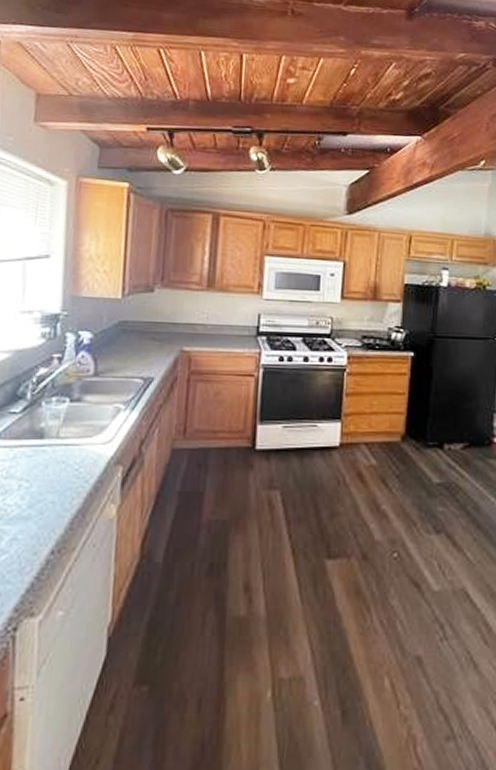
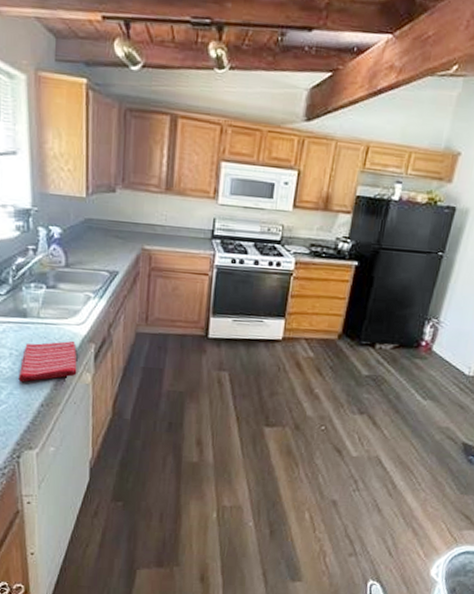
dish towel: none [25,465,101,523] -> present [18,341,77,383]

